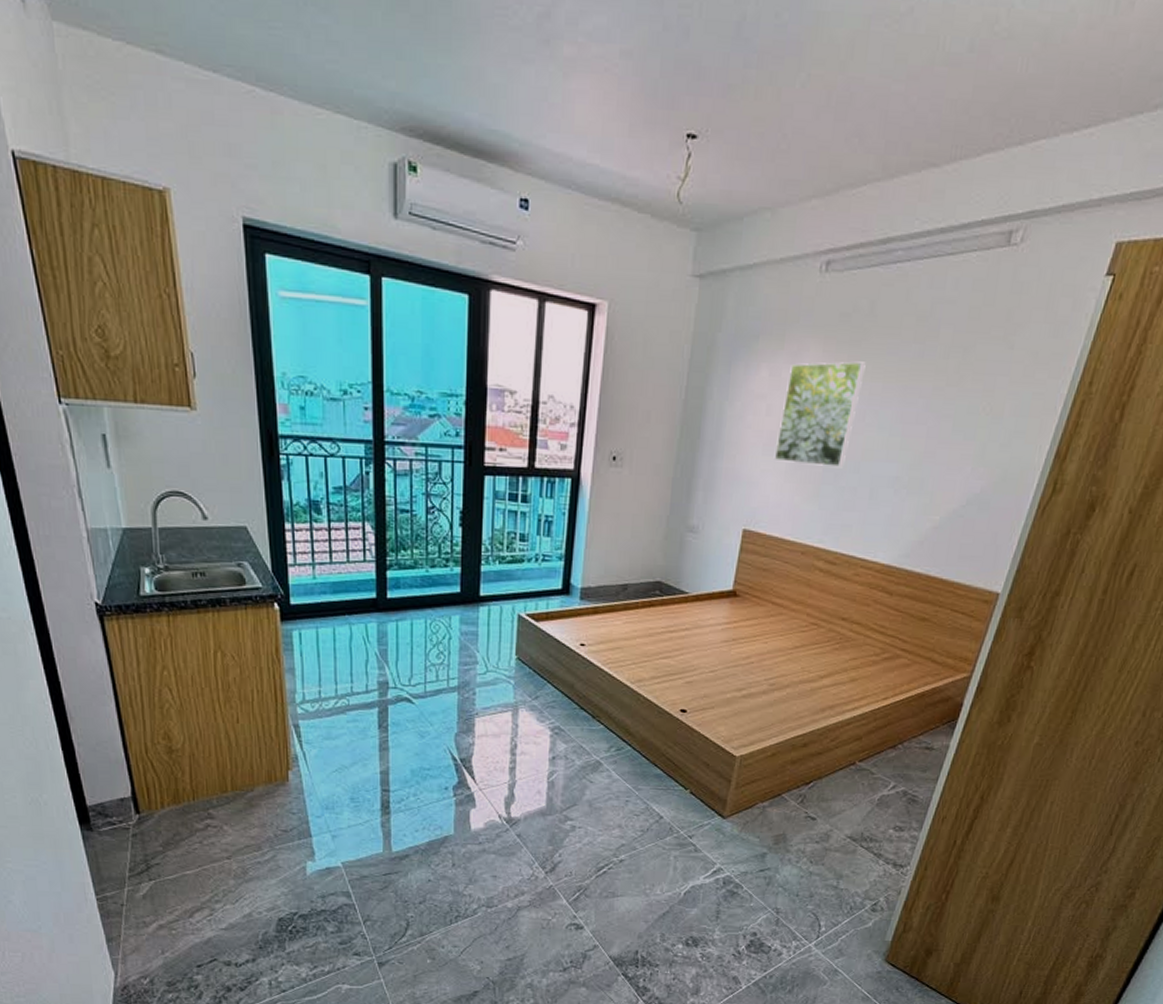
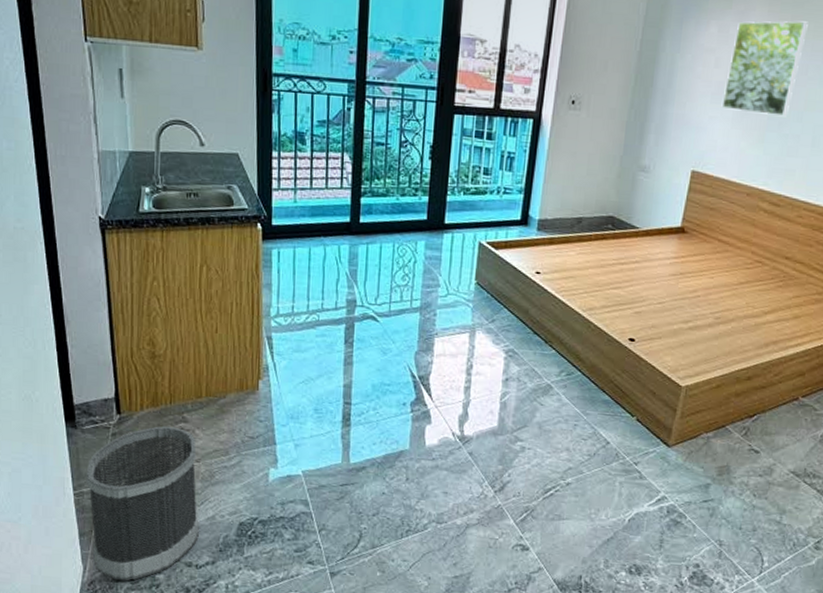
wastebasket: none [108,823,236,984] -> present [86,425,199,581]

